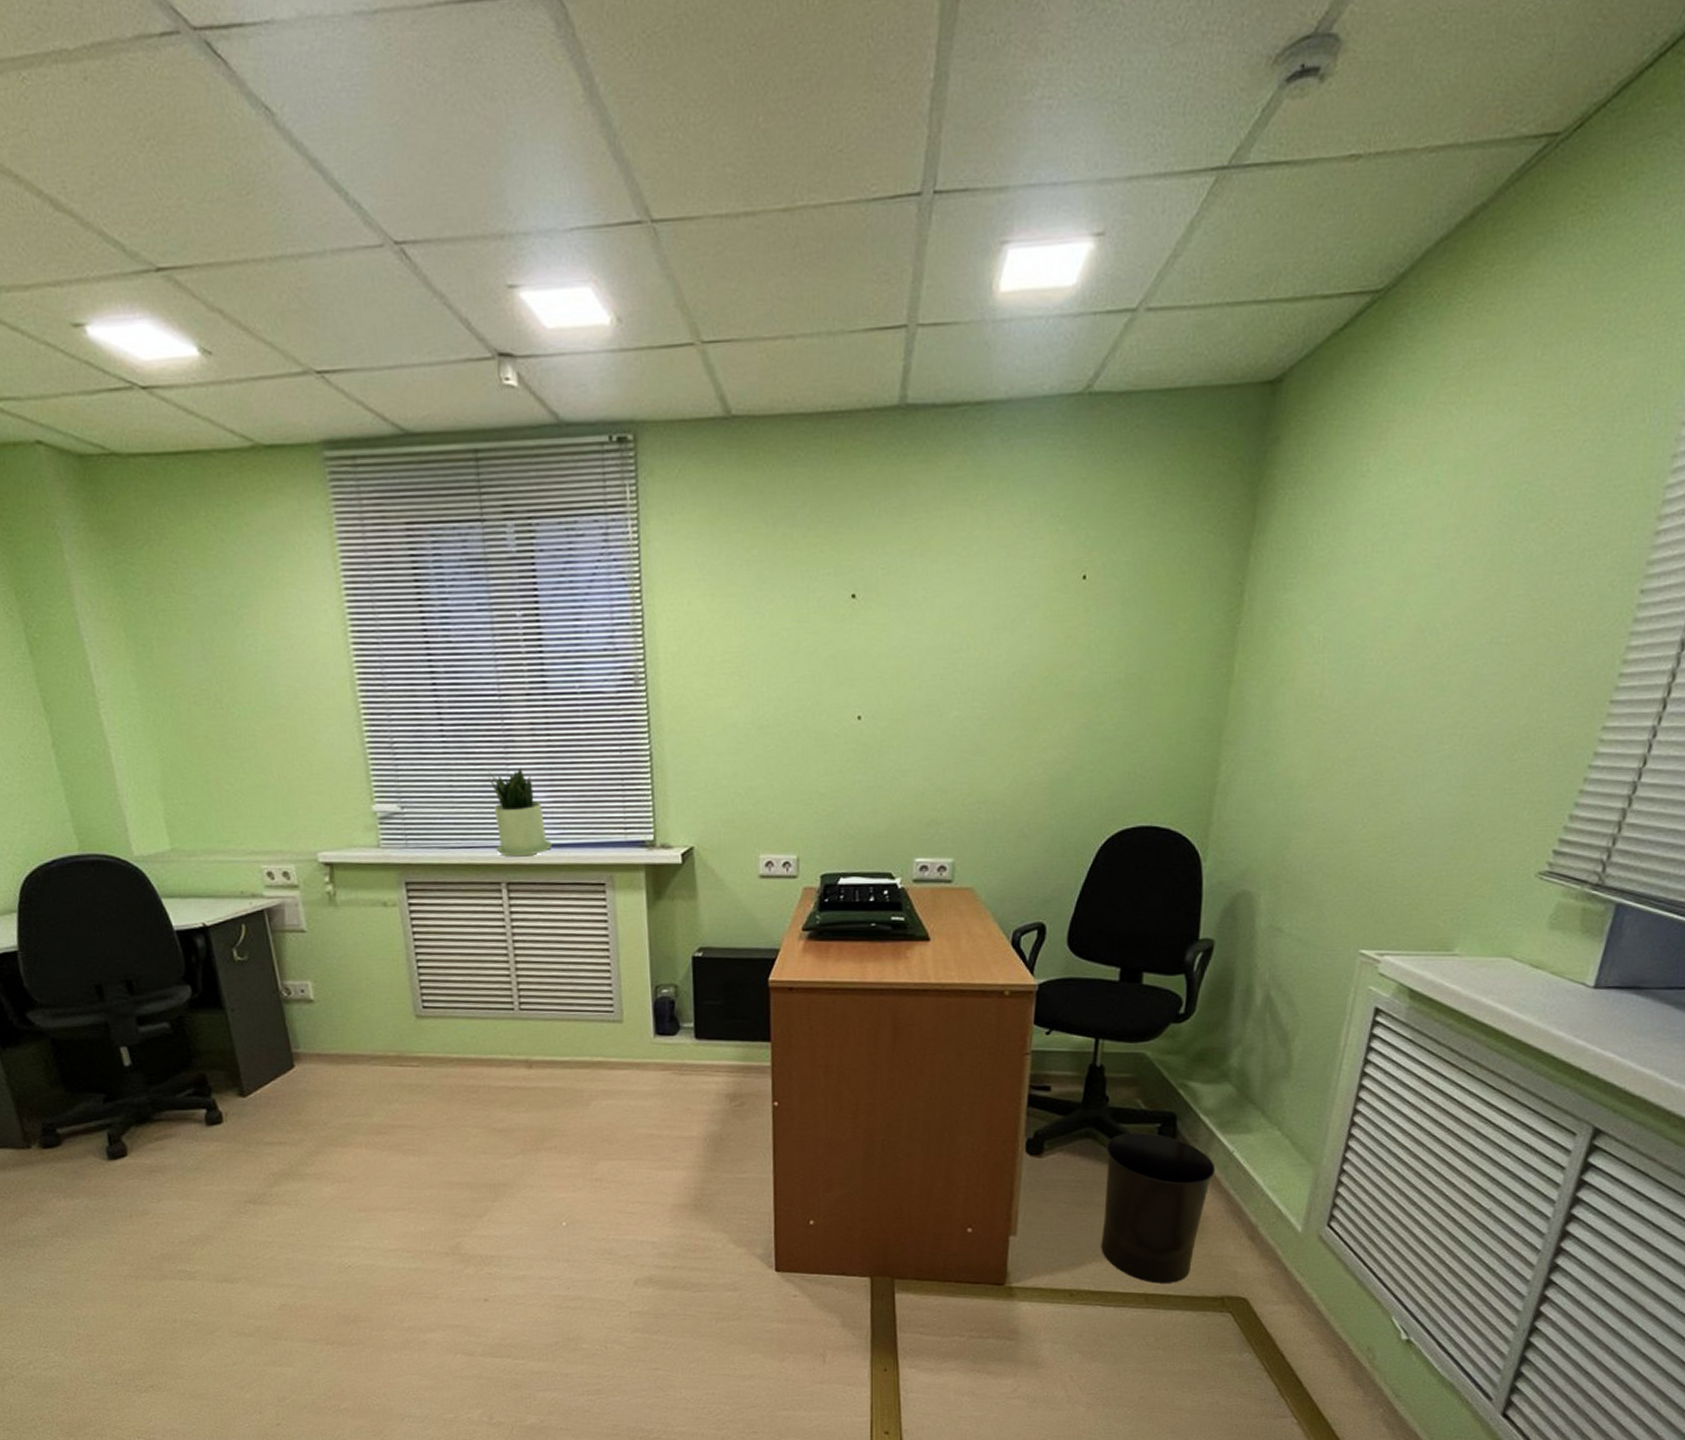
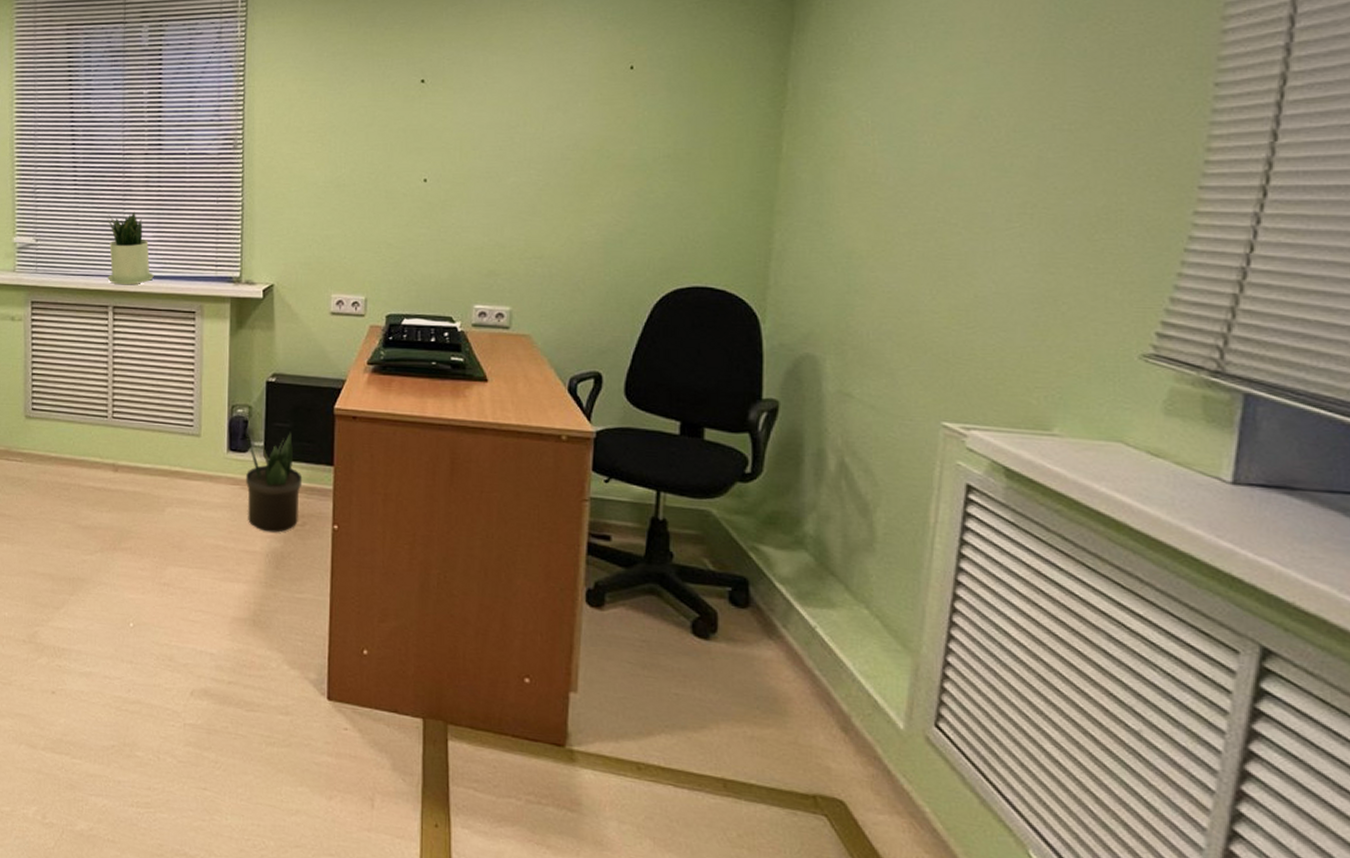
planter: none [673,1011,739,1116] -> present [246,433,303,532]
waste bin: present [1101,1132,1216,1283] -> none [671,593,797,771]

